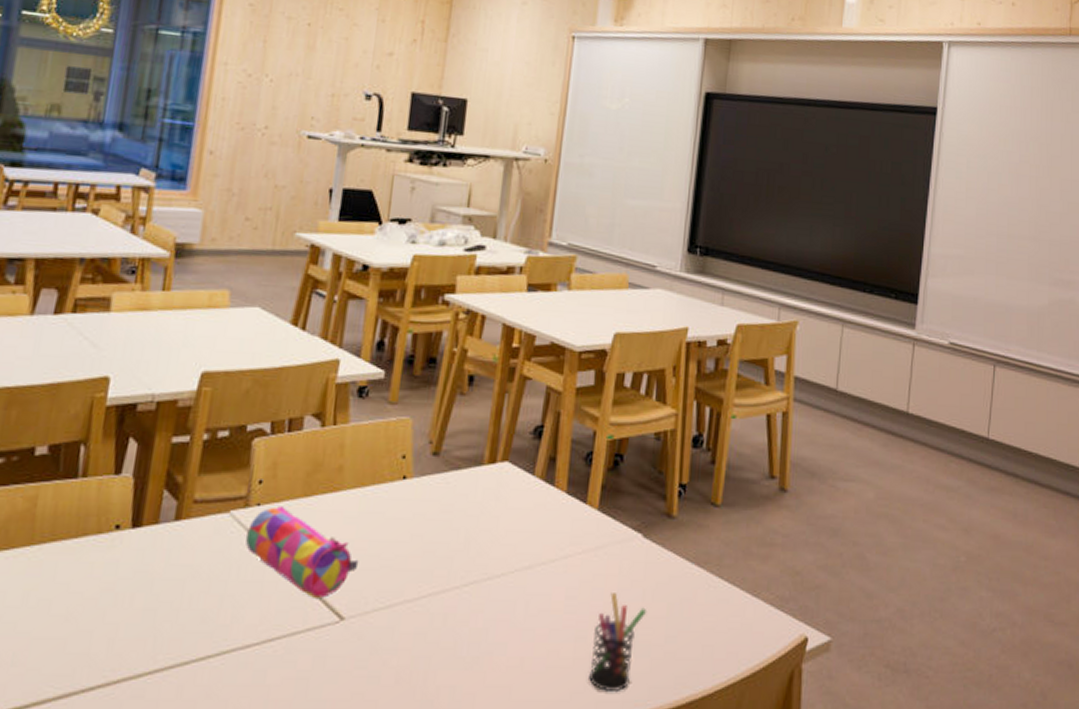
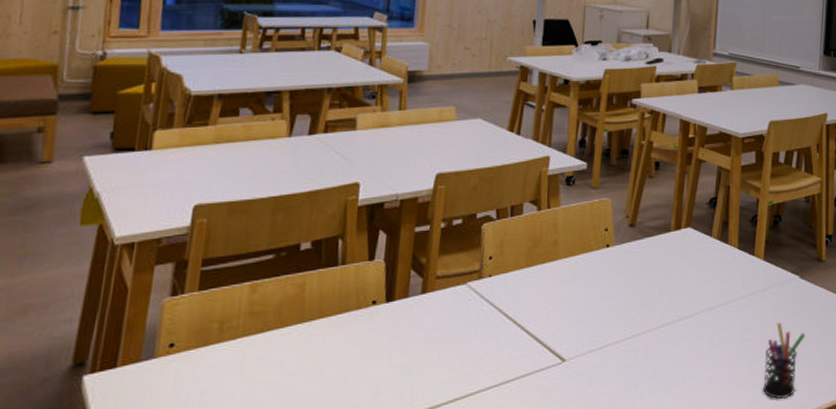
pencil case: present [245,506,359,598] -> none [480,276,575,346]

